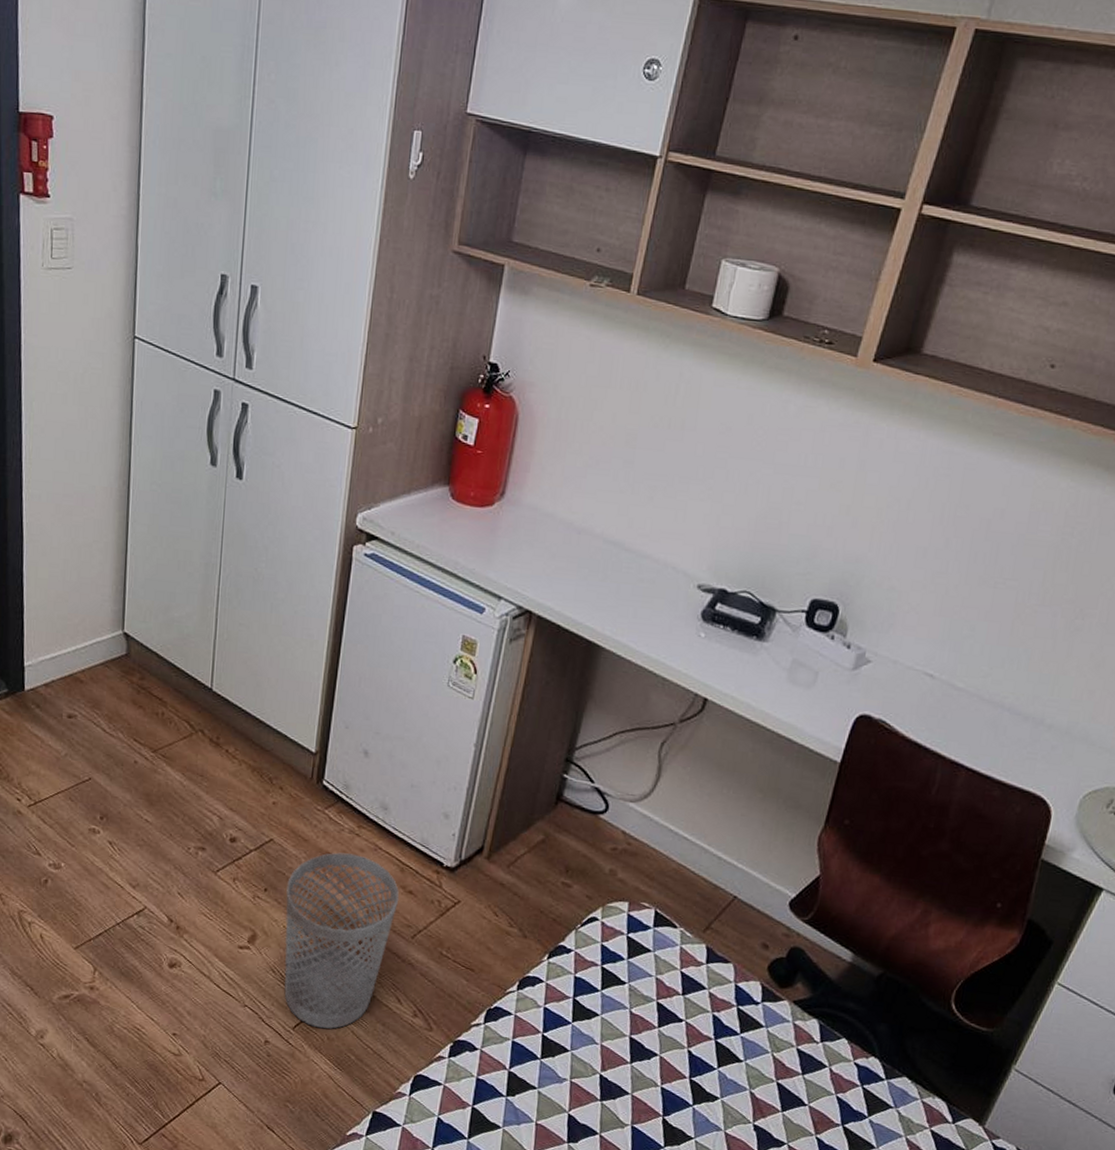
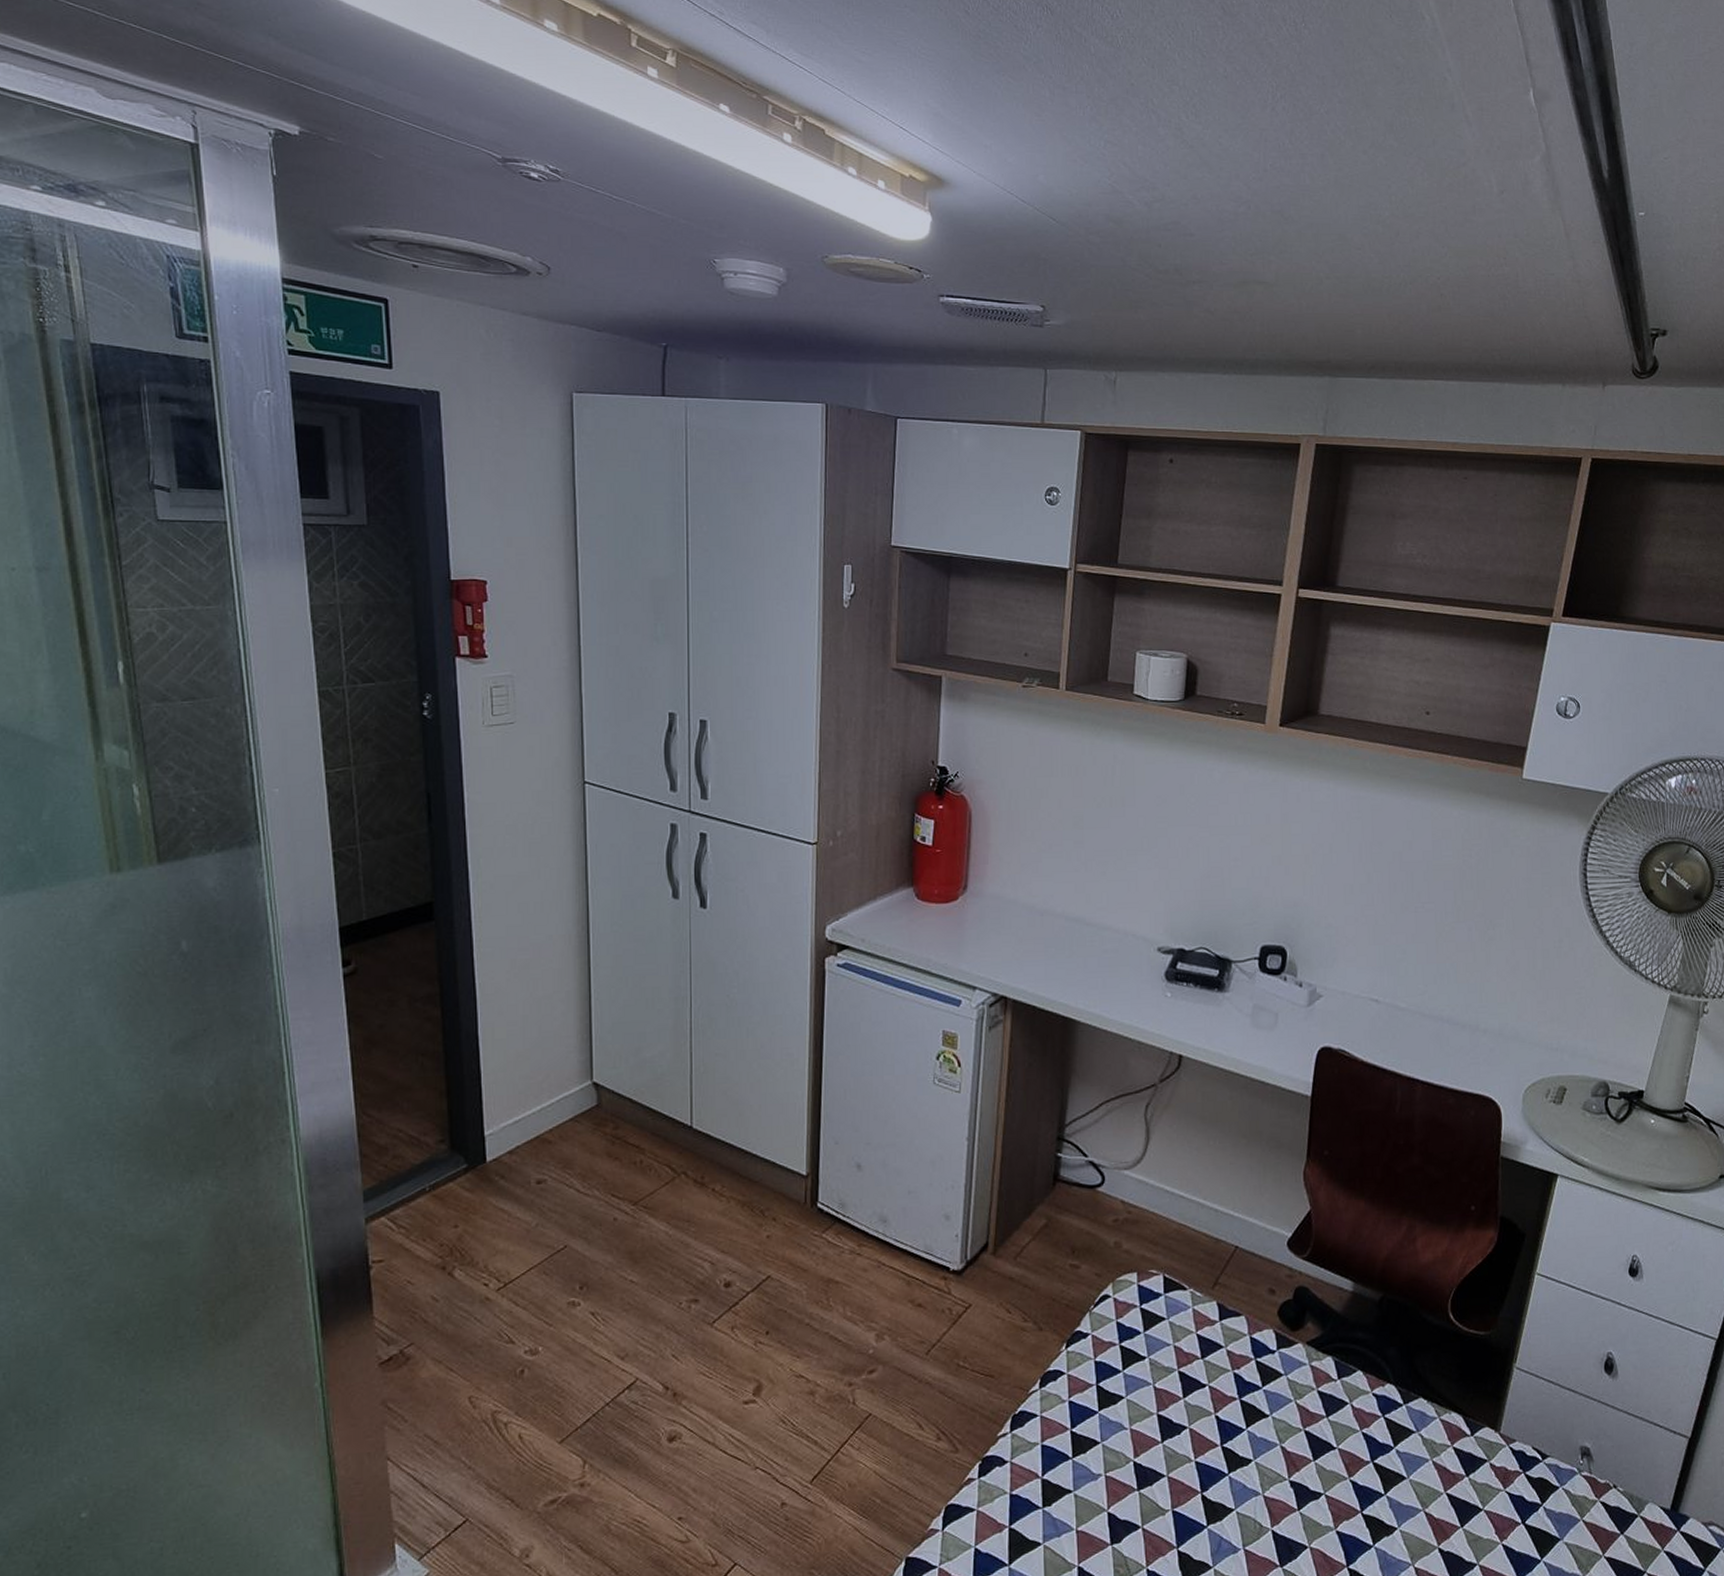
wastebasket: present [284,852,399,1029] -> none [790,1275,908,1476]

